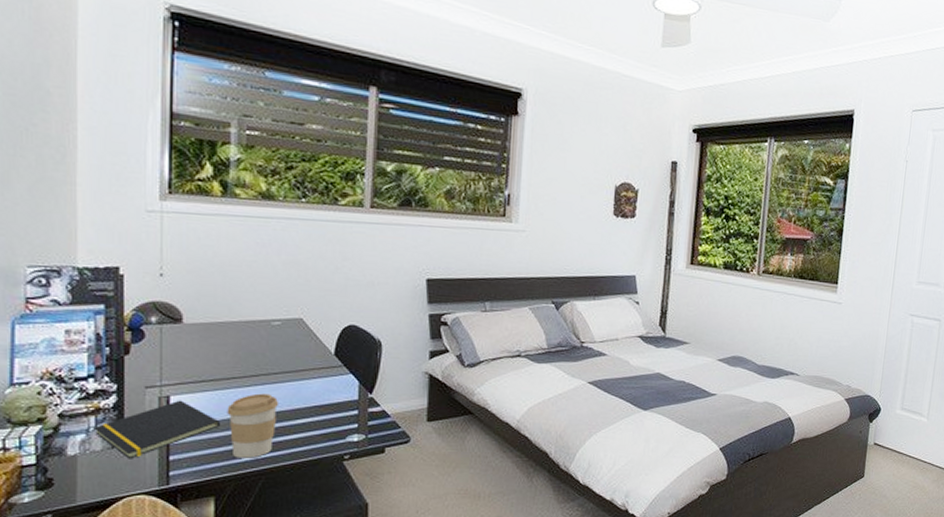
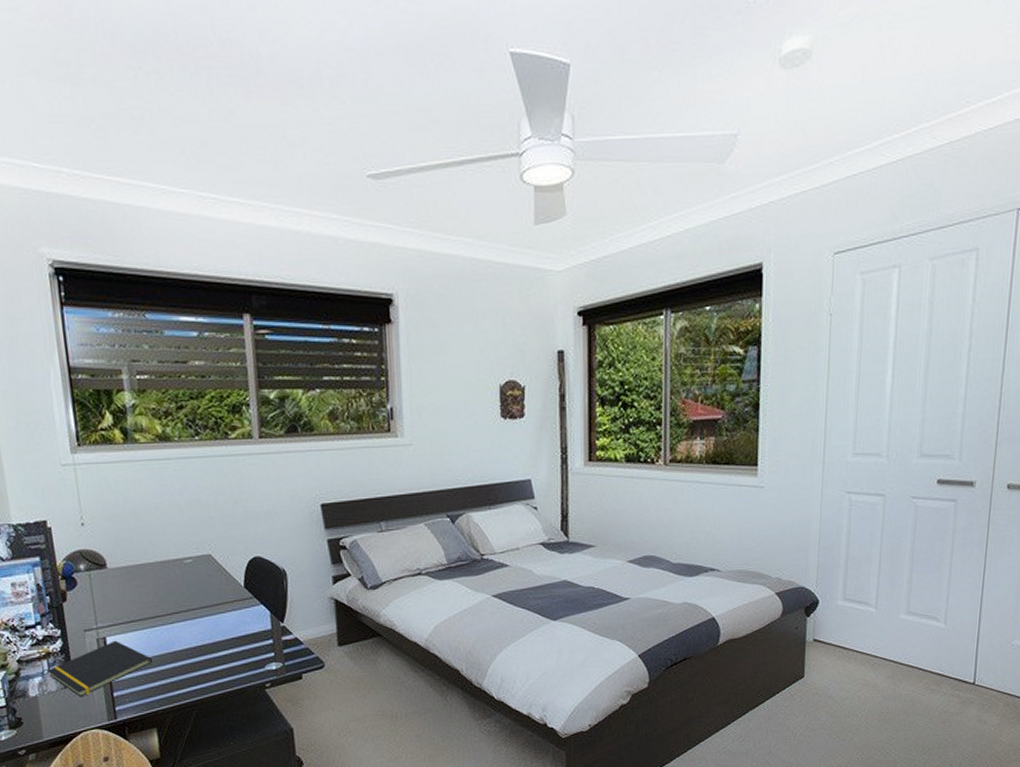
coffee cup: present [227,393,279,458] -> none [156,629,201,691]

